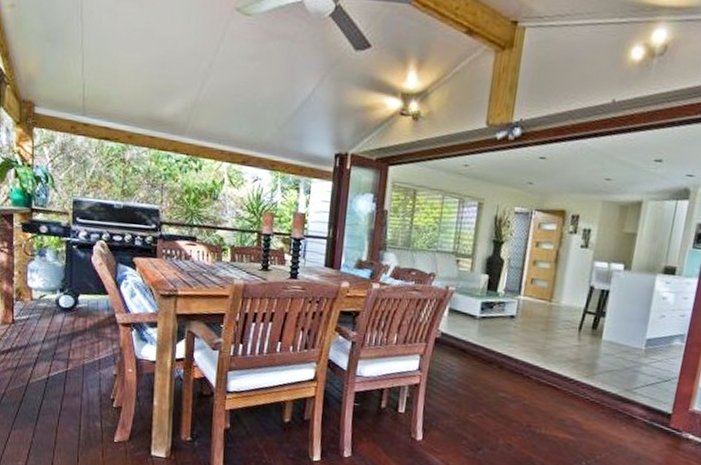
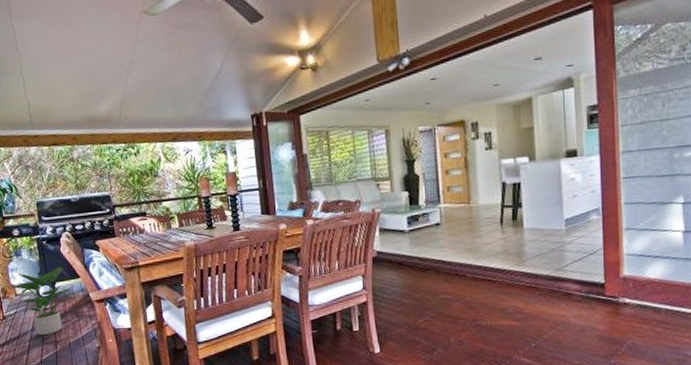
potted plant: none [29,276,97,351] -> present [12,267,72,336]

